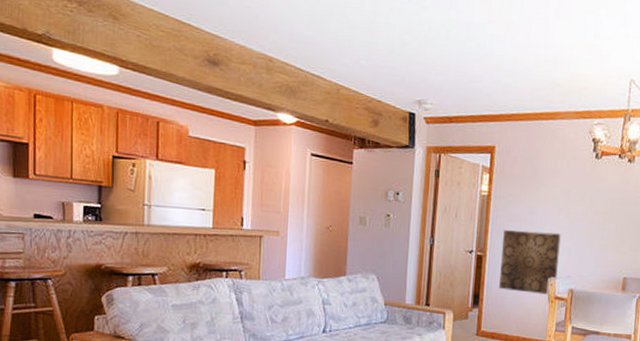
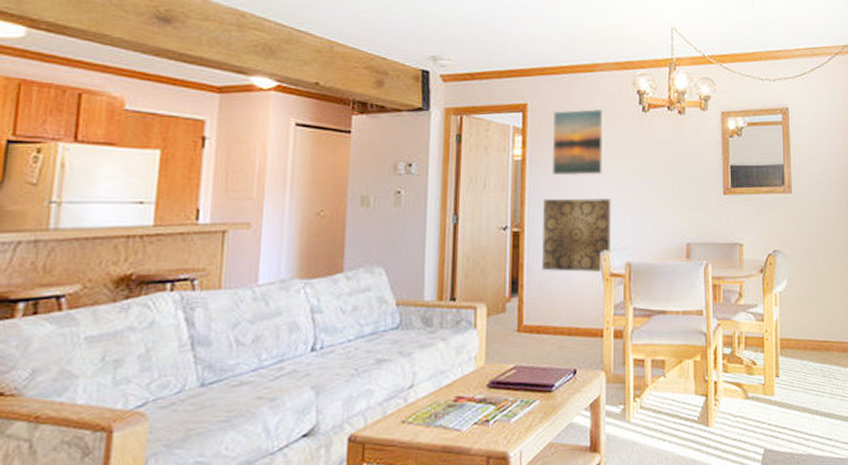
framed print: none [513,153,562,213] -> present [552,108,605,176]

